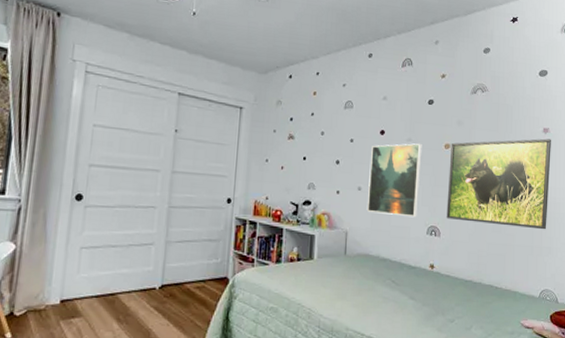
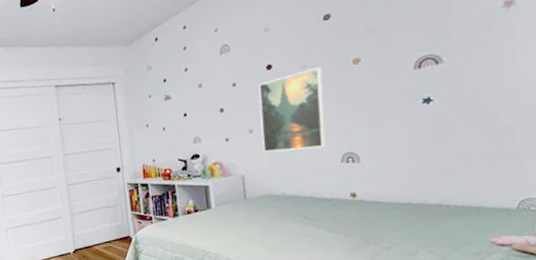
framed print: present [446,138,551,230] -> none [361,12,523,141]

